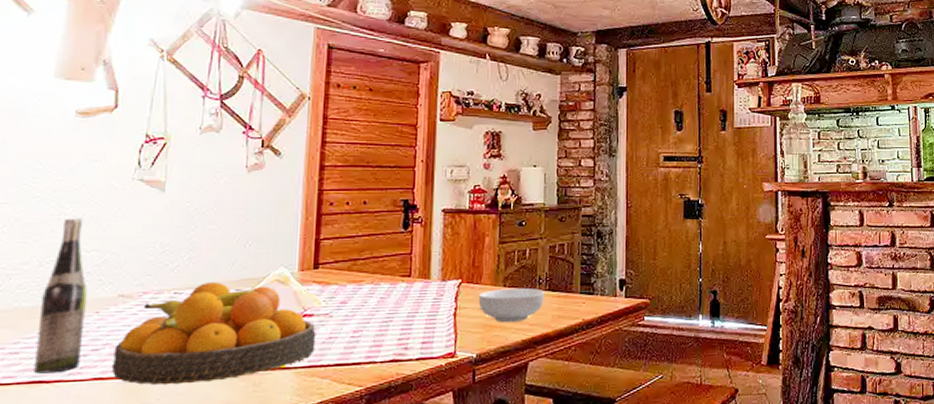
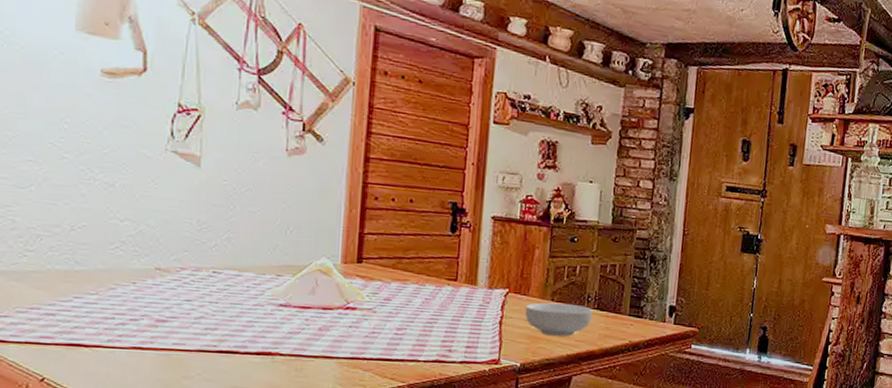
wine bottle: present [34,219,88,374] -> none [72,184,123,338]
fruit bowl: present [112,282,316,385] -> none [152,265,359,363]

